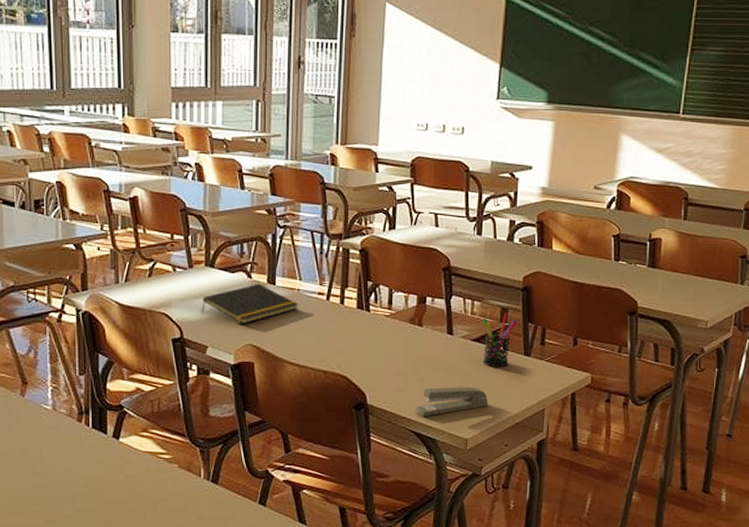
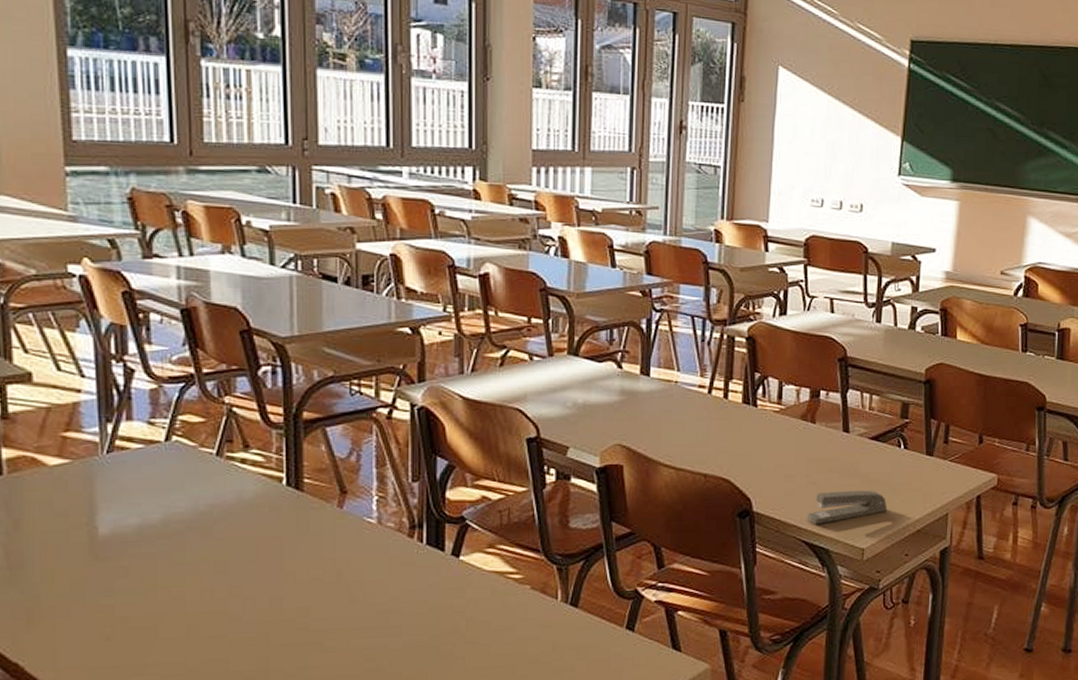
notepad: present [201,283,299,325] -> none [562,374,676,422]
pen holder: present [482,312,517,367] -> none [881,408,919,468]

